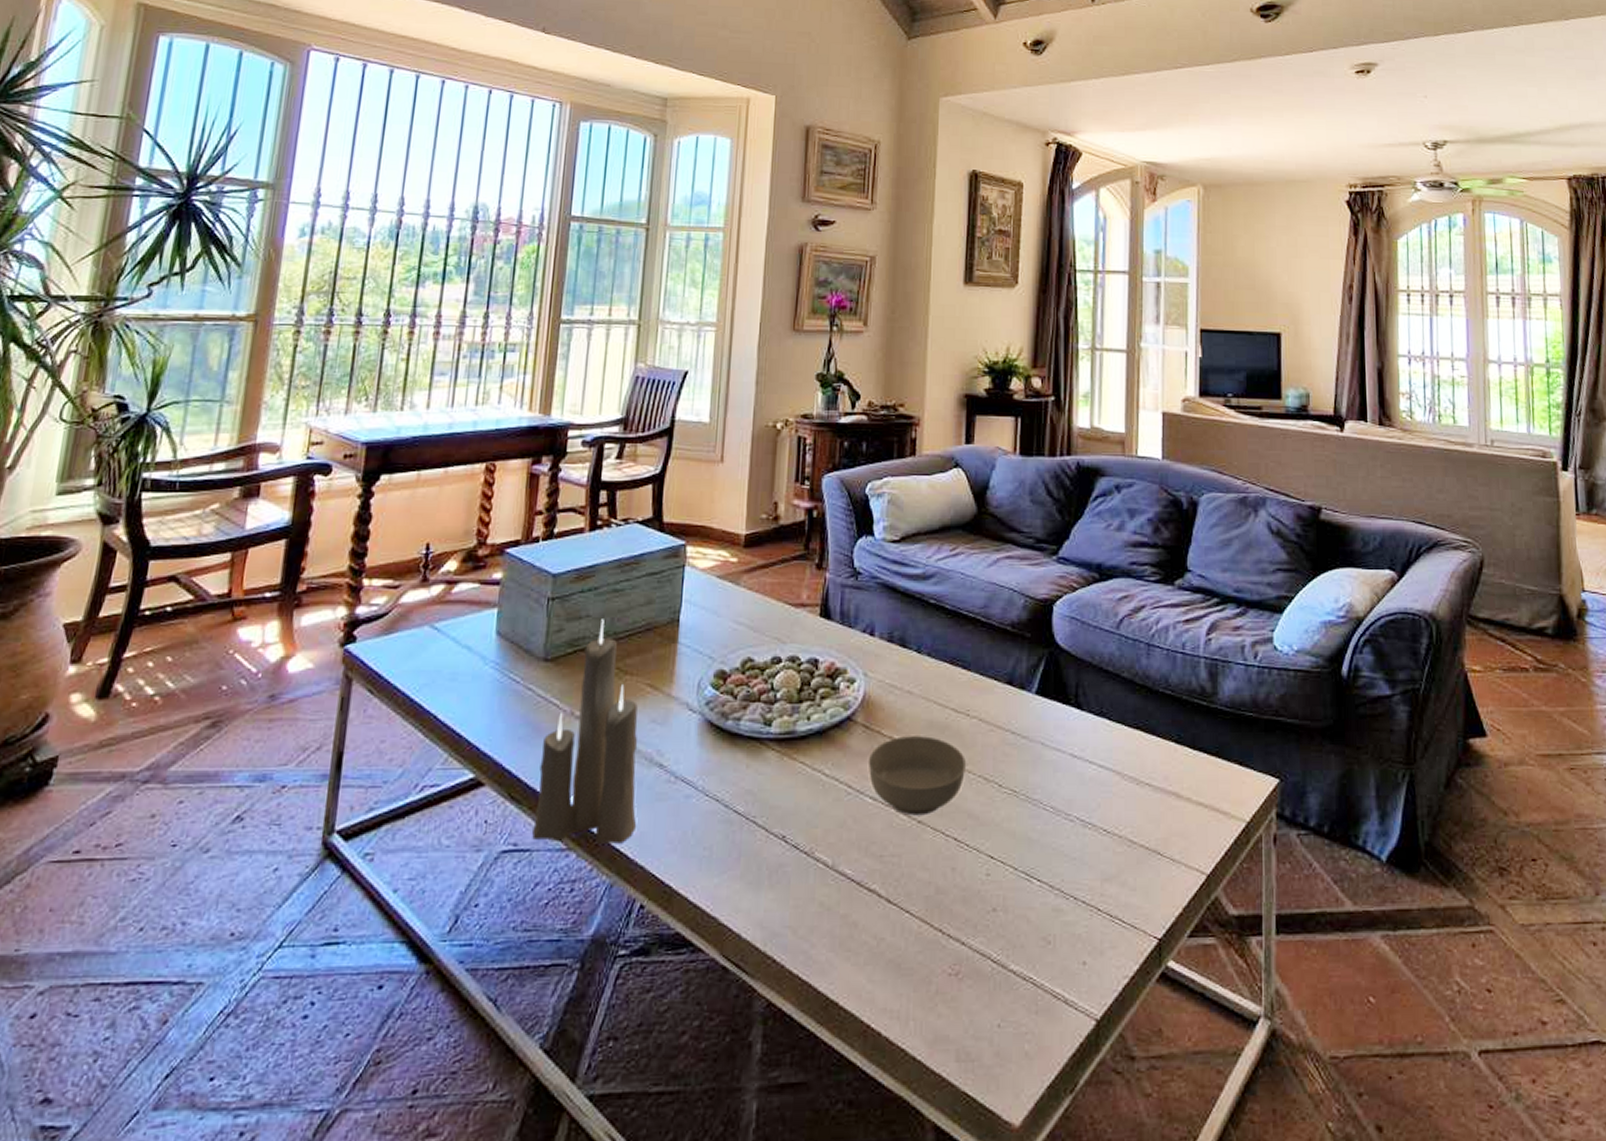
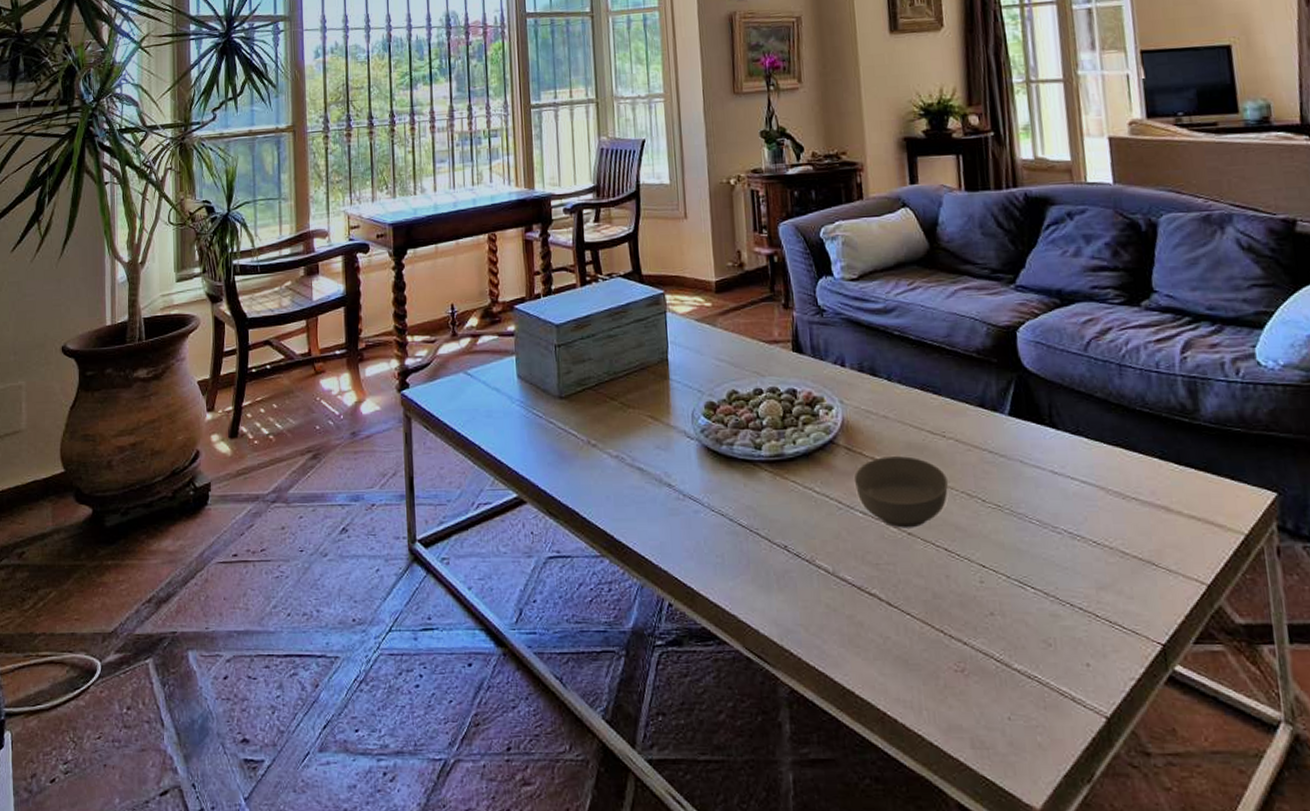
candle: present [532,619,638,844] -> none [568,361,657,552]

